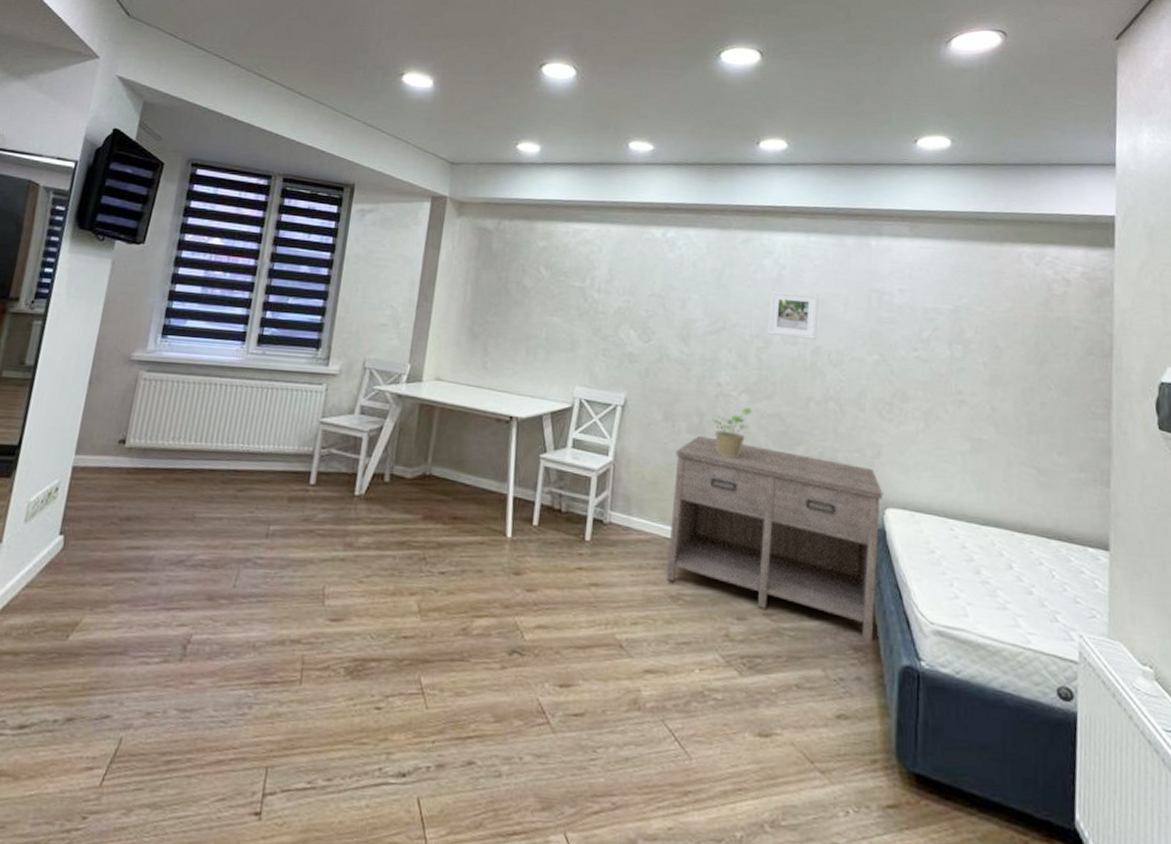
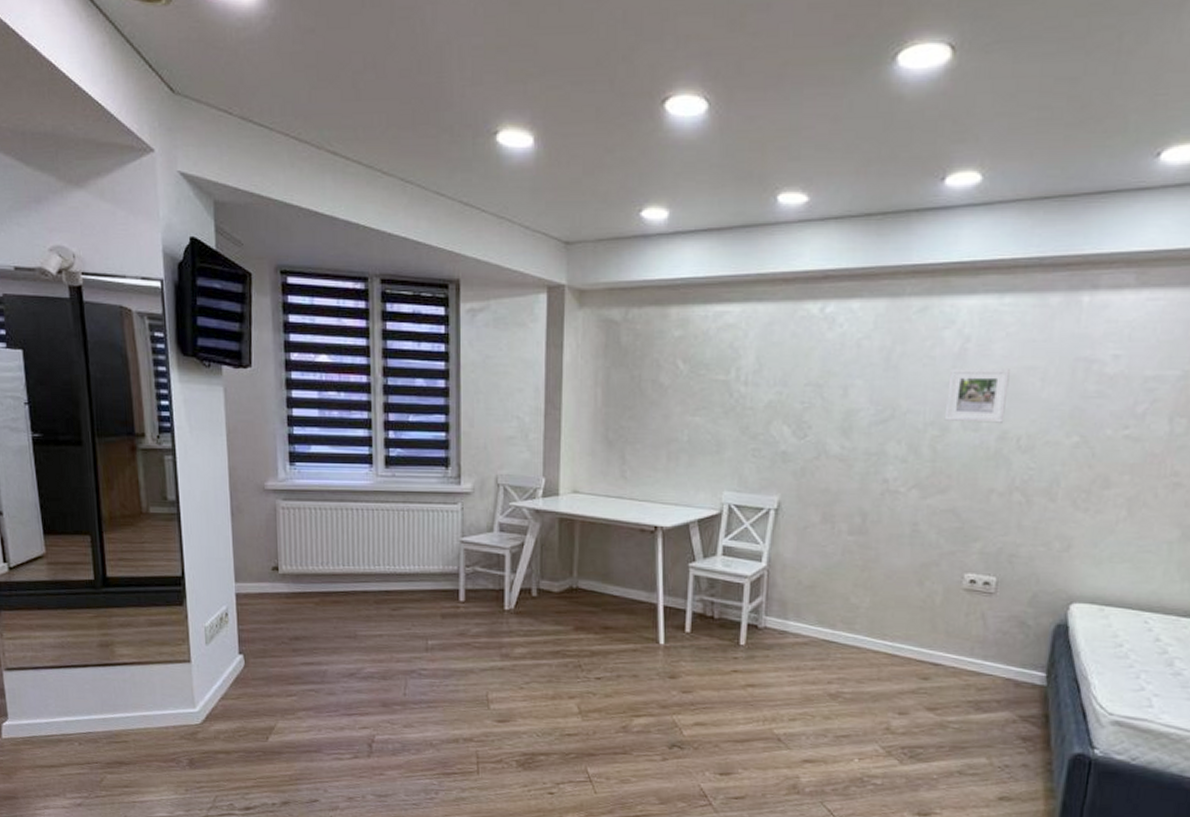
nightstand: present [666,436,883,642] -> none [824,537,1070,733]
potted plant: present [711,408,753,458] -> none [876,504,923,558]

